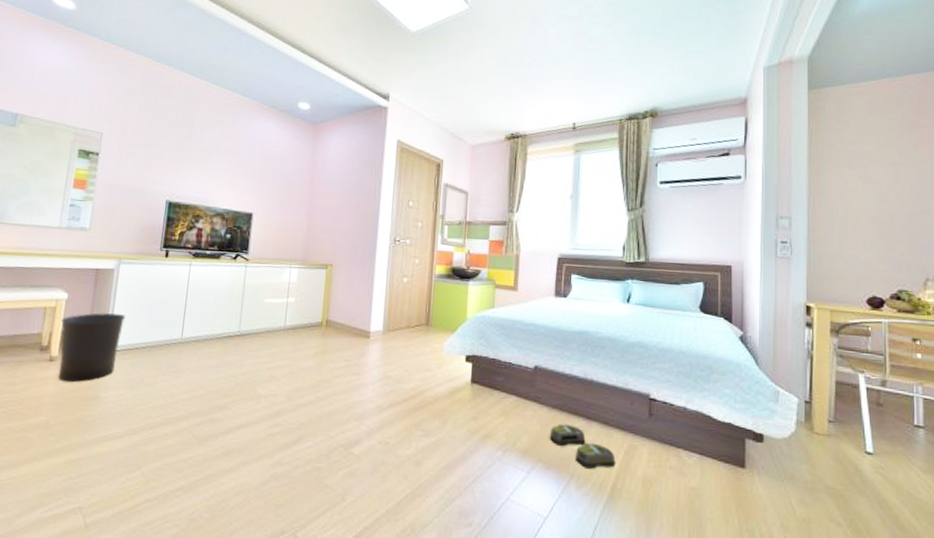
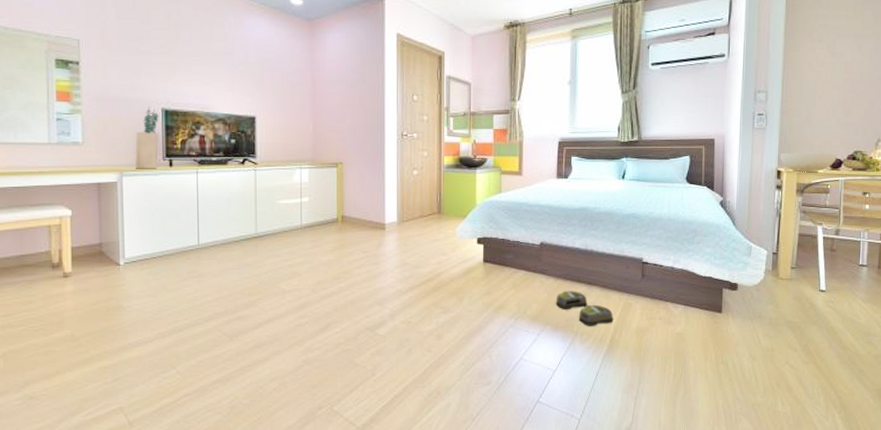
waste bin: present [58,312,126,383] -> none [68,225,137,296]
vase: none [133,198,163,260] -> present [135,106,159,170]
bowl: none [809,286,877,311] -> present [780,152,836,172]

